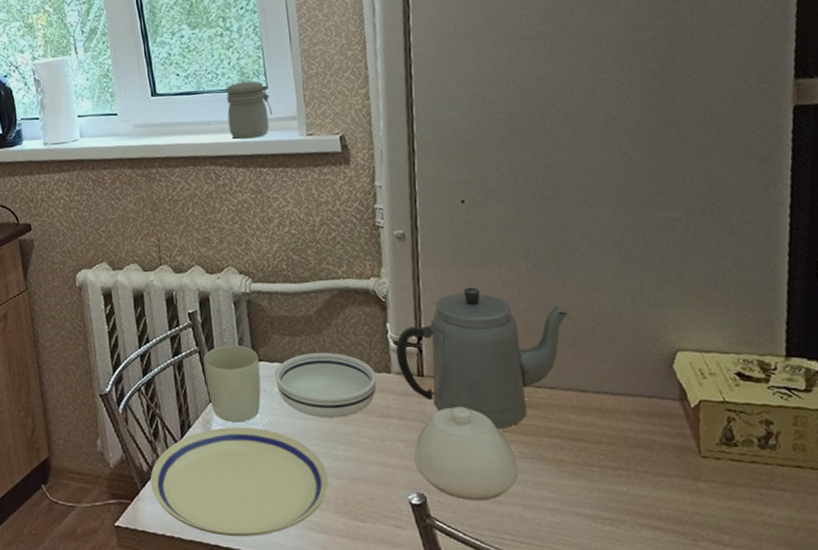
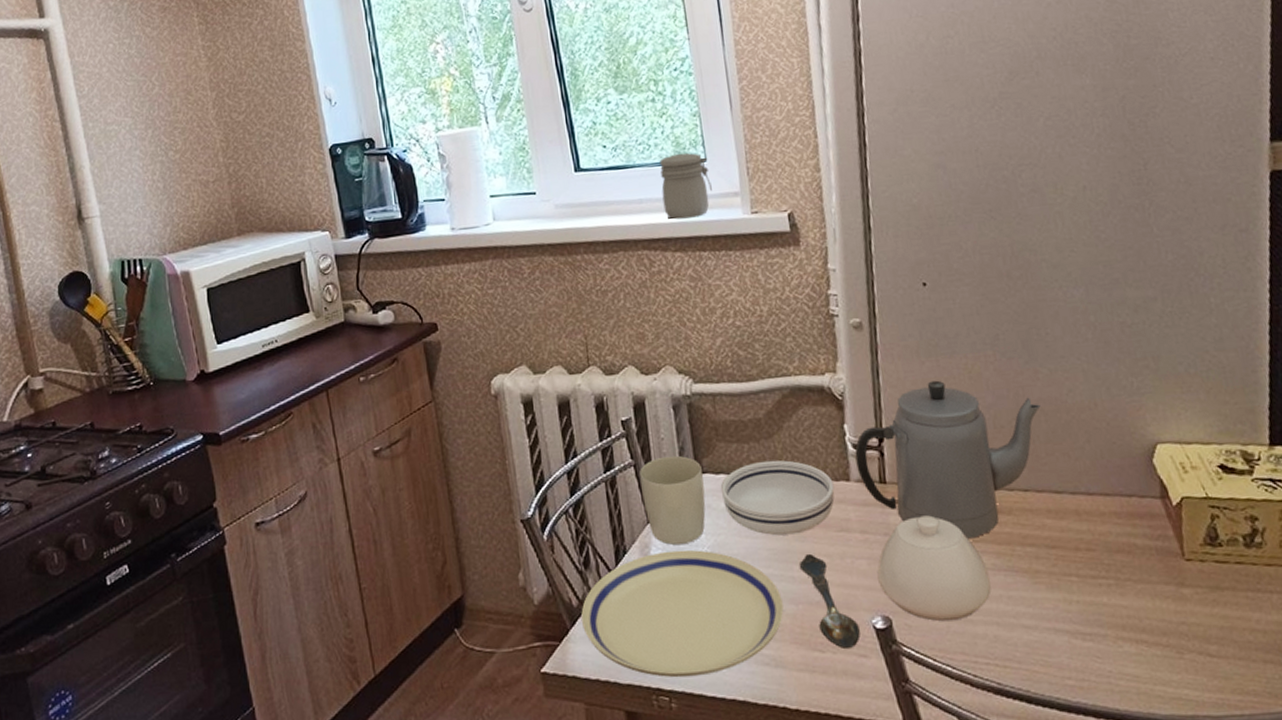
spoon: none [344,435,398,521] -> present [800,553,861,650]

